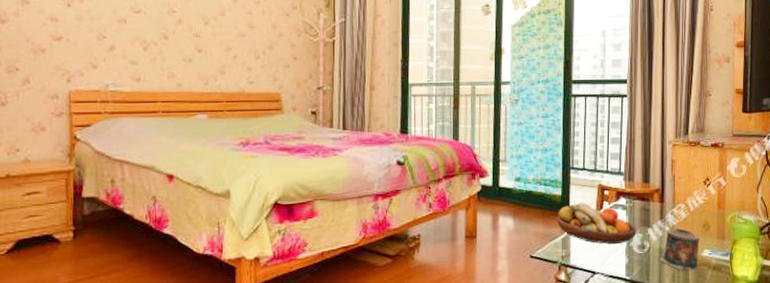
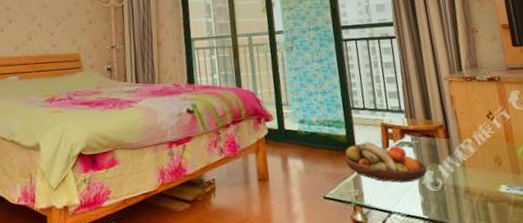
candle: present [660,228,700,270] -> none [456,164,497,208]

